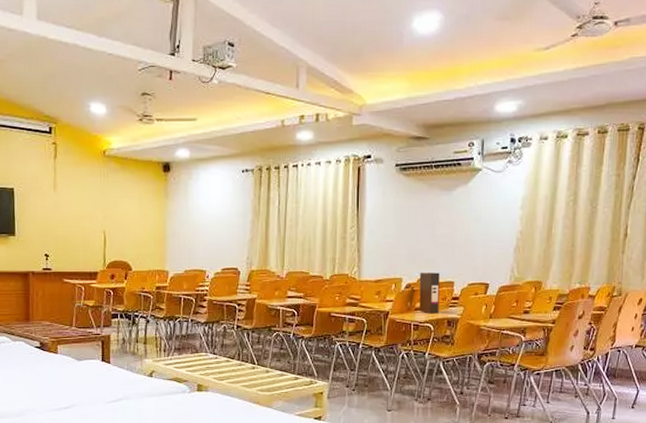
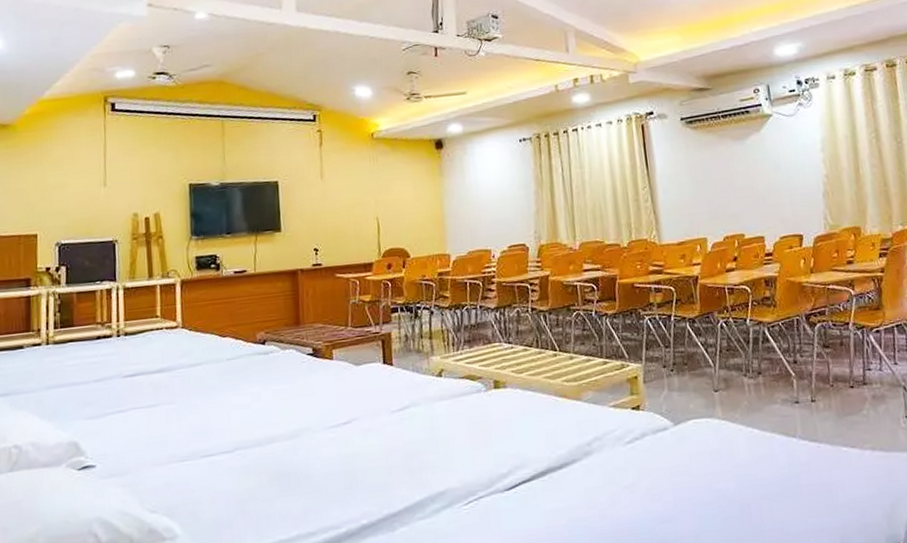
binder: present [419,272,440,314] -> none [725,228,754,275]

